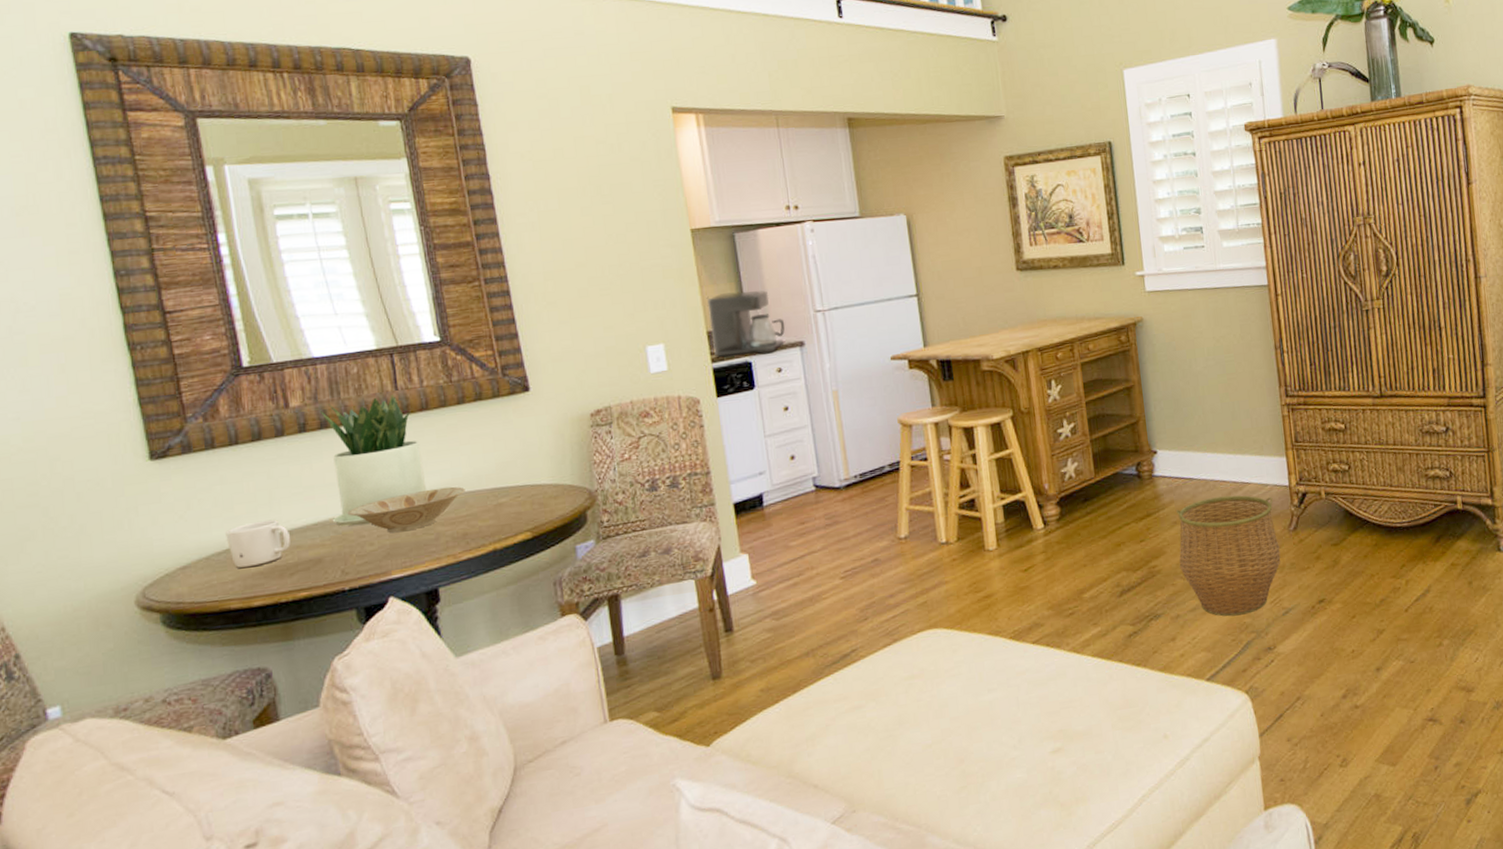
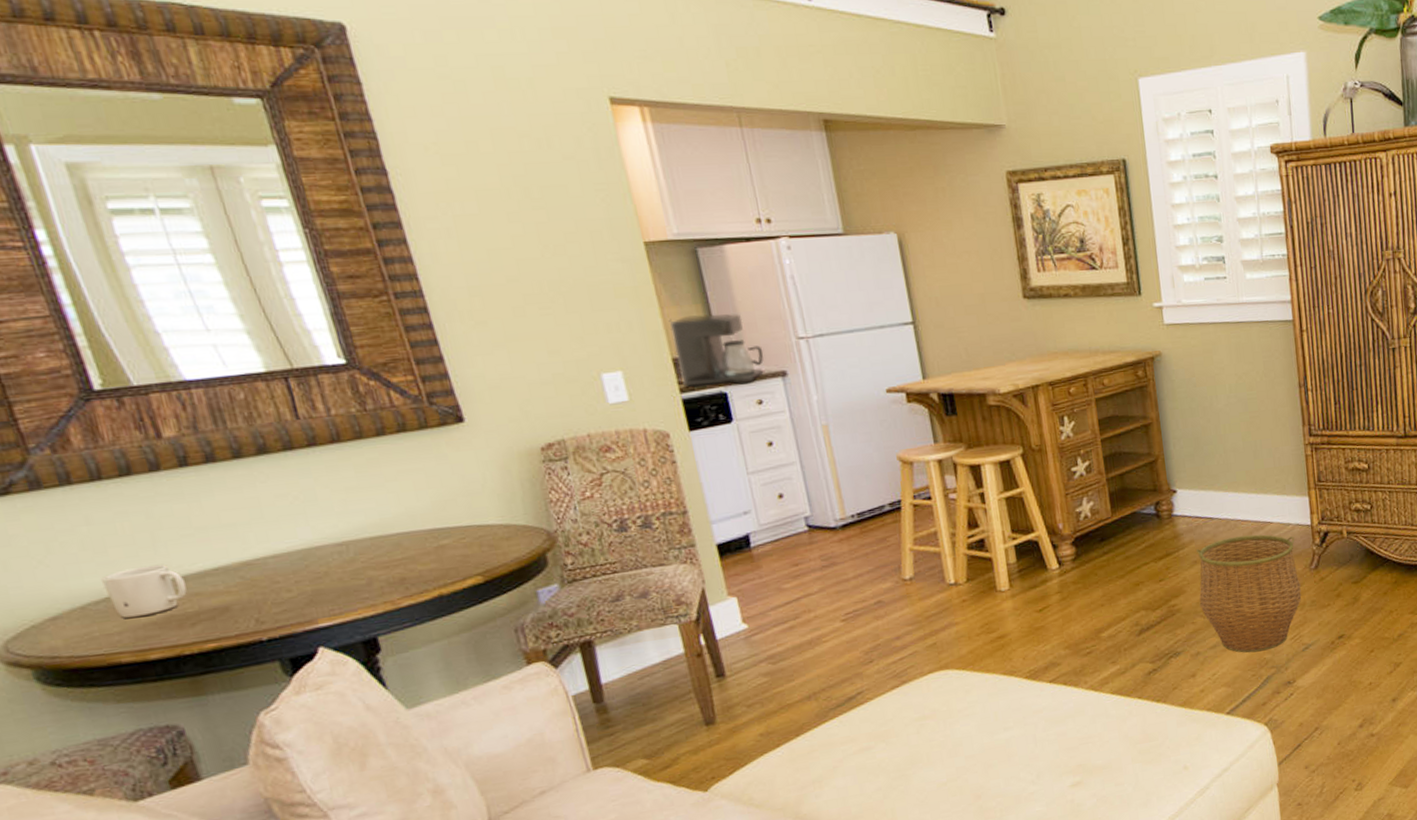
planter: present [319,395,427,527] -> none [201,425,350,572]
bowl: present [347,486,465,533] -> none [253,527,398,579]

